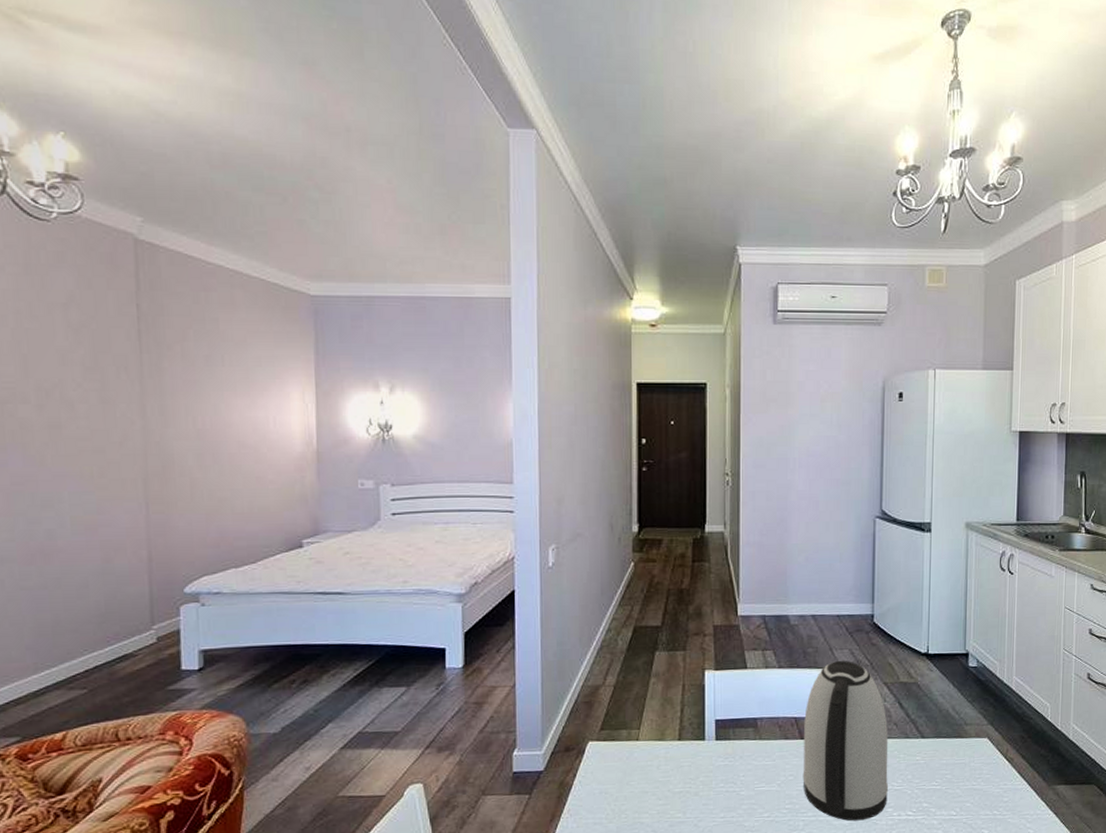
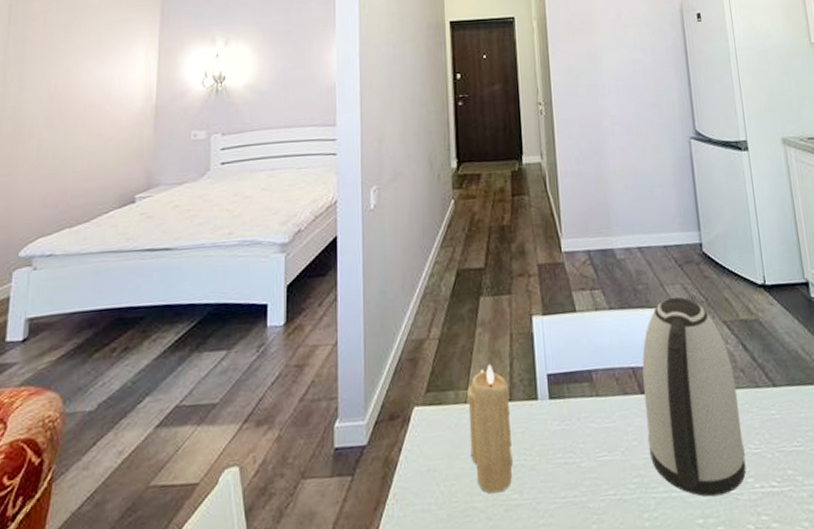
candle: none [639,709,679,813] -> present [467,364,513,494]

